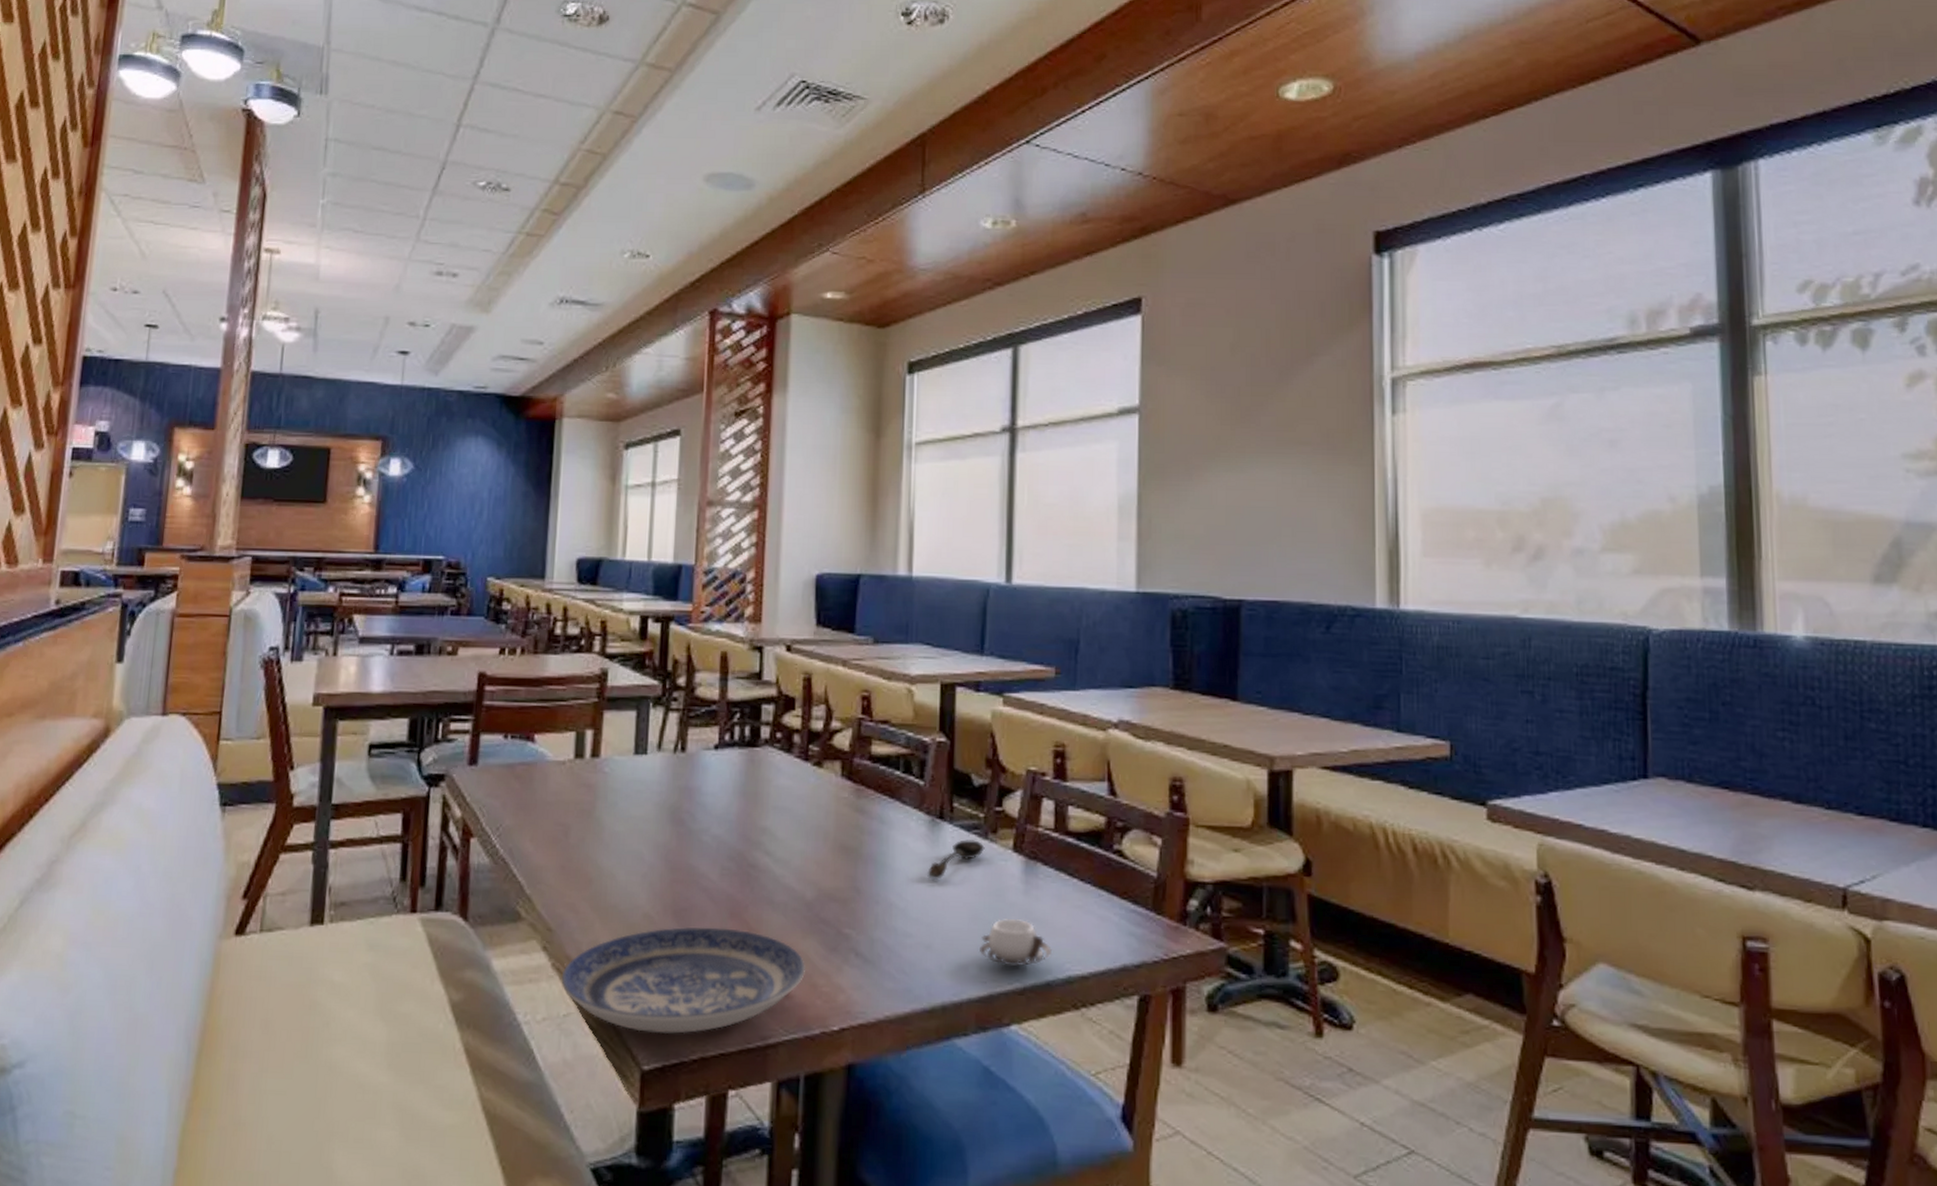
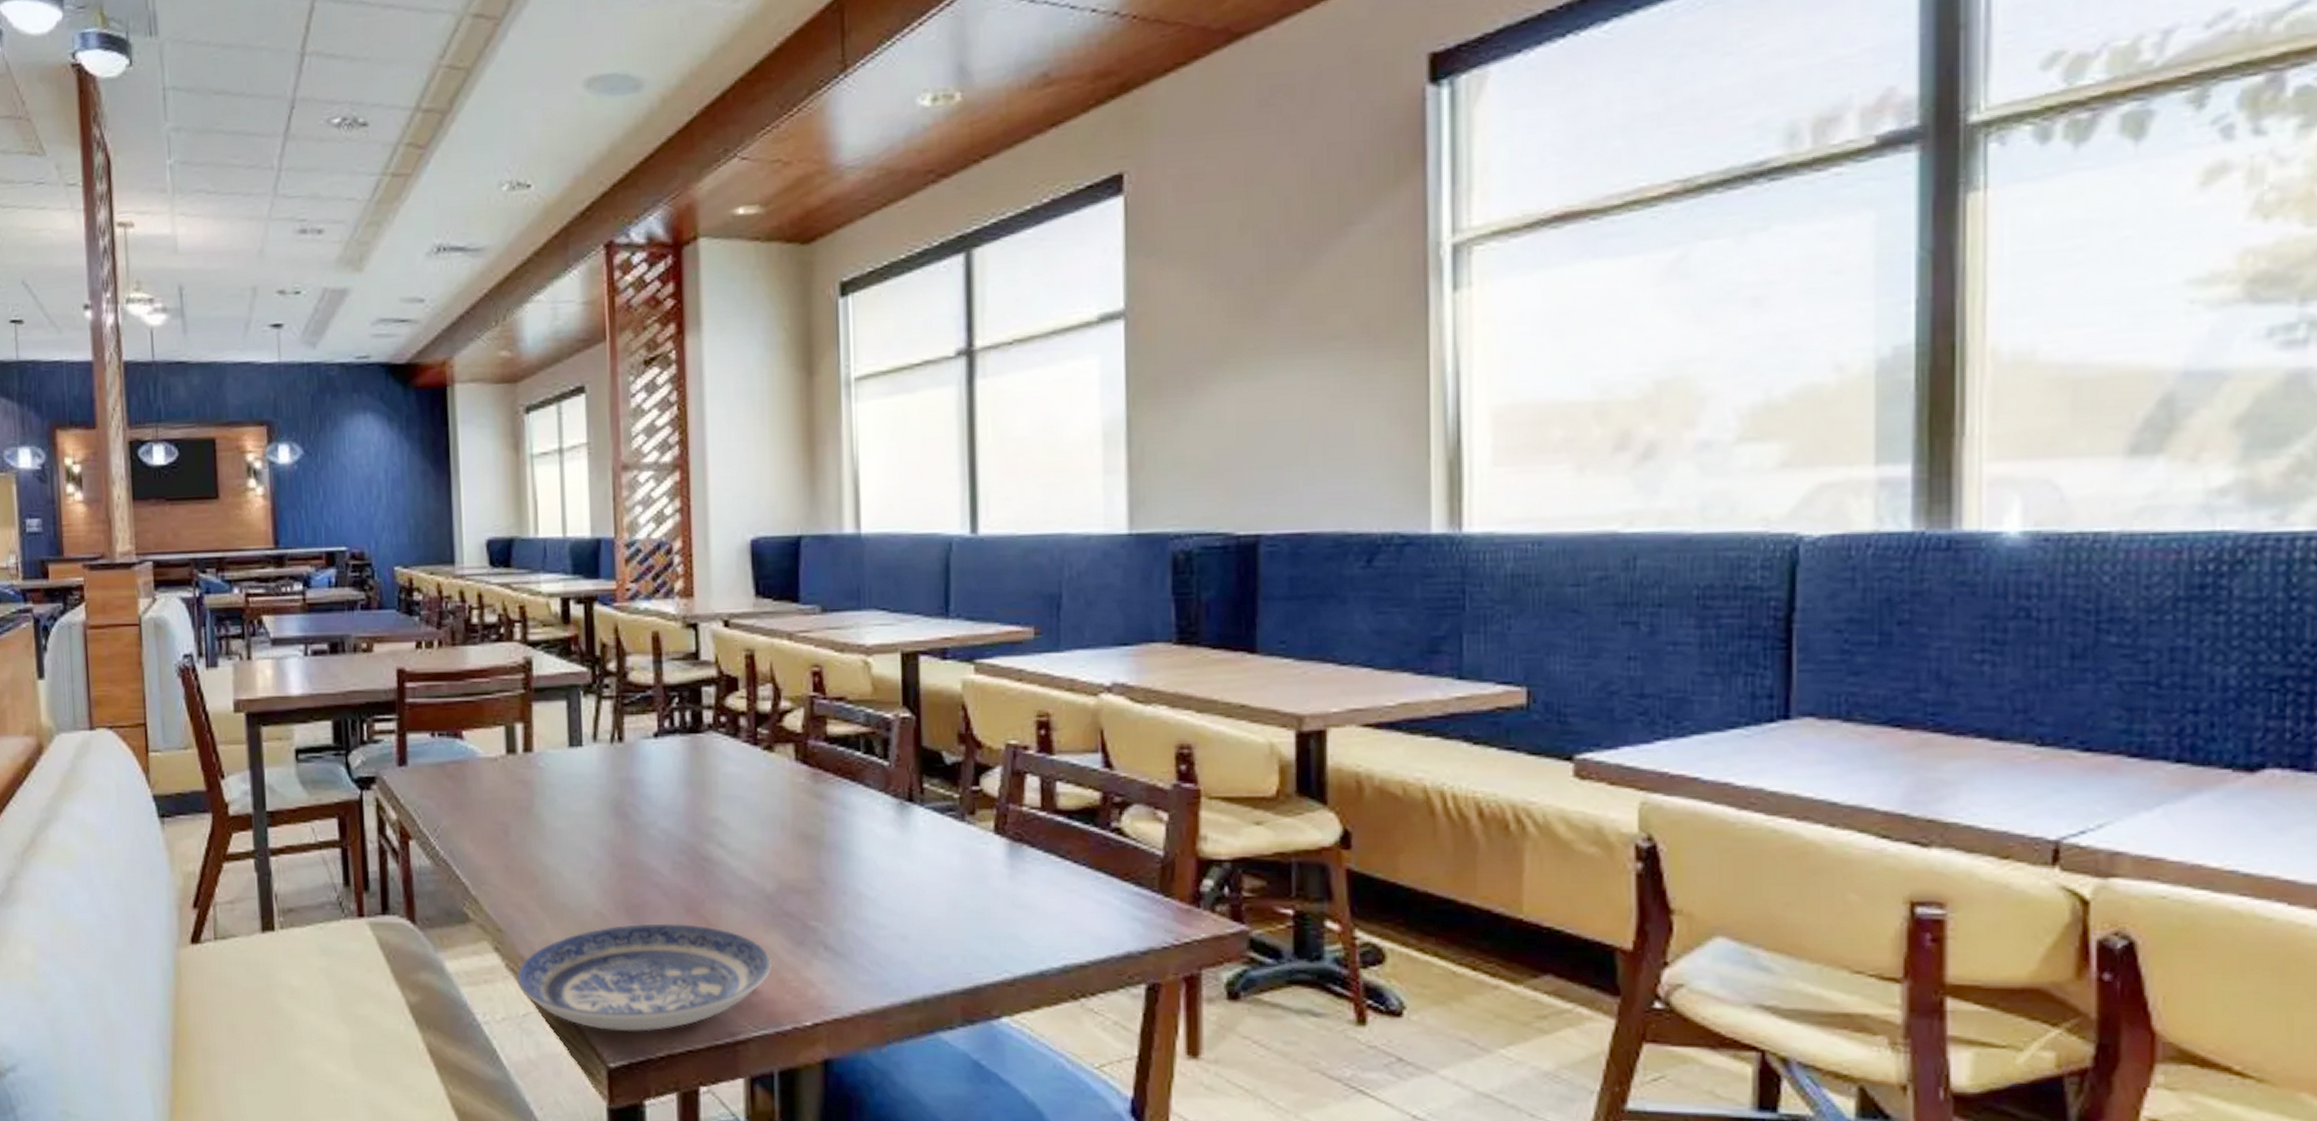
spoon: present [927,839,985,880] -> none [898,823,962,867]
cup: present [980,919,1052,967] -> none [962,906,1044,957]

